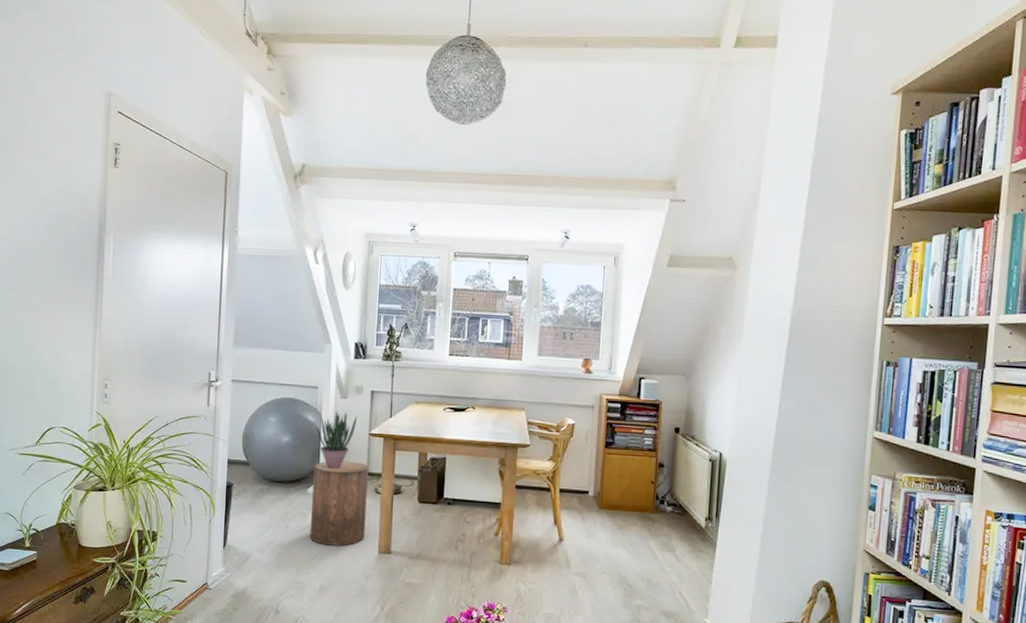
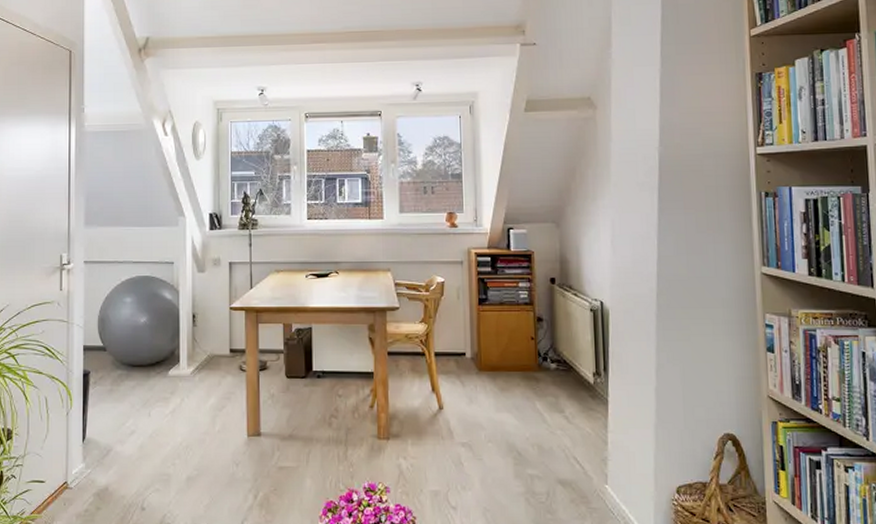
stool: present [309,460,369,546] -> none [173,338,232,431]
potted plant: present [316,411,358,470] -> none [174,286,217,349]

